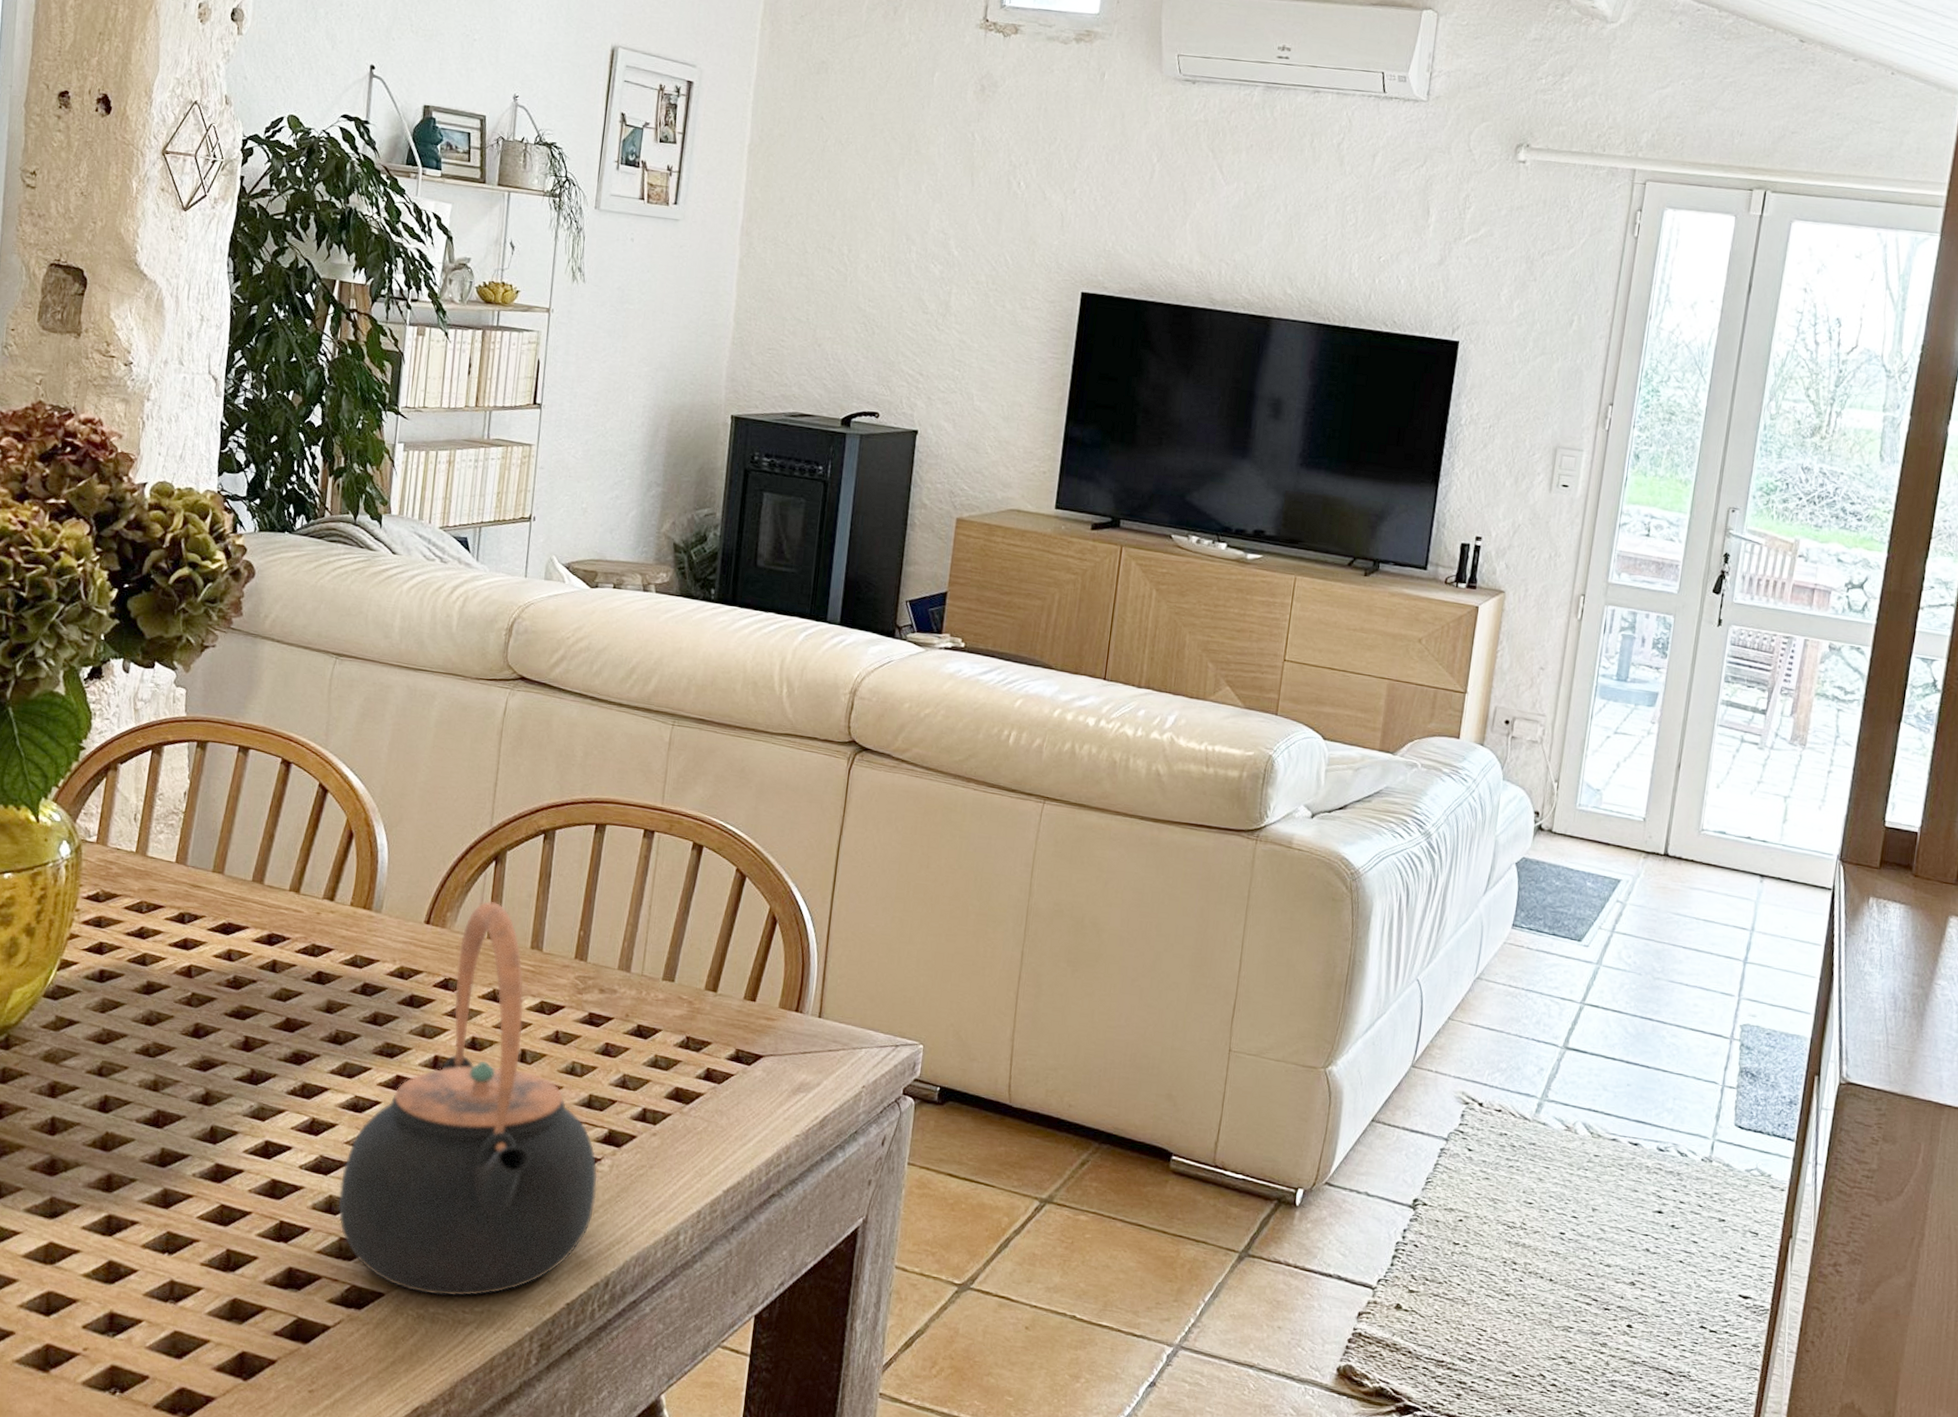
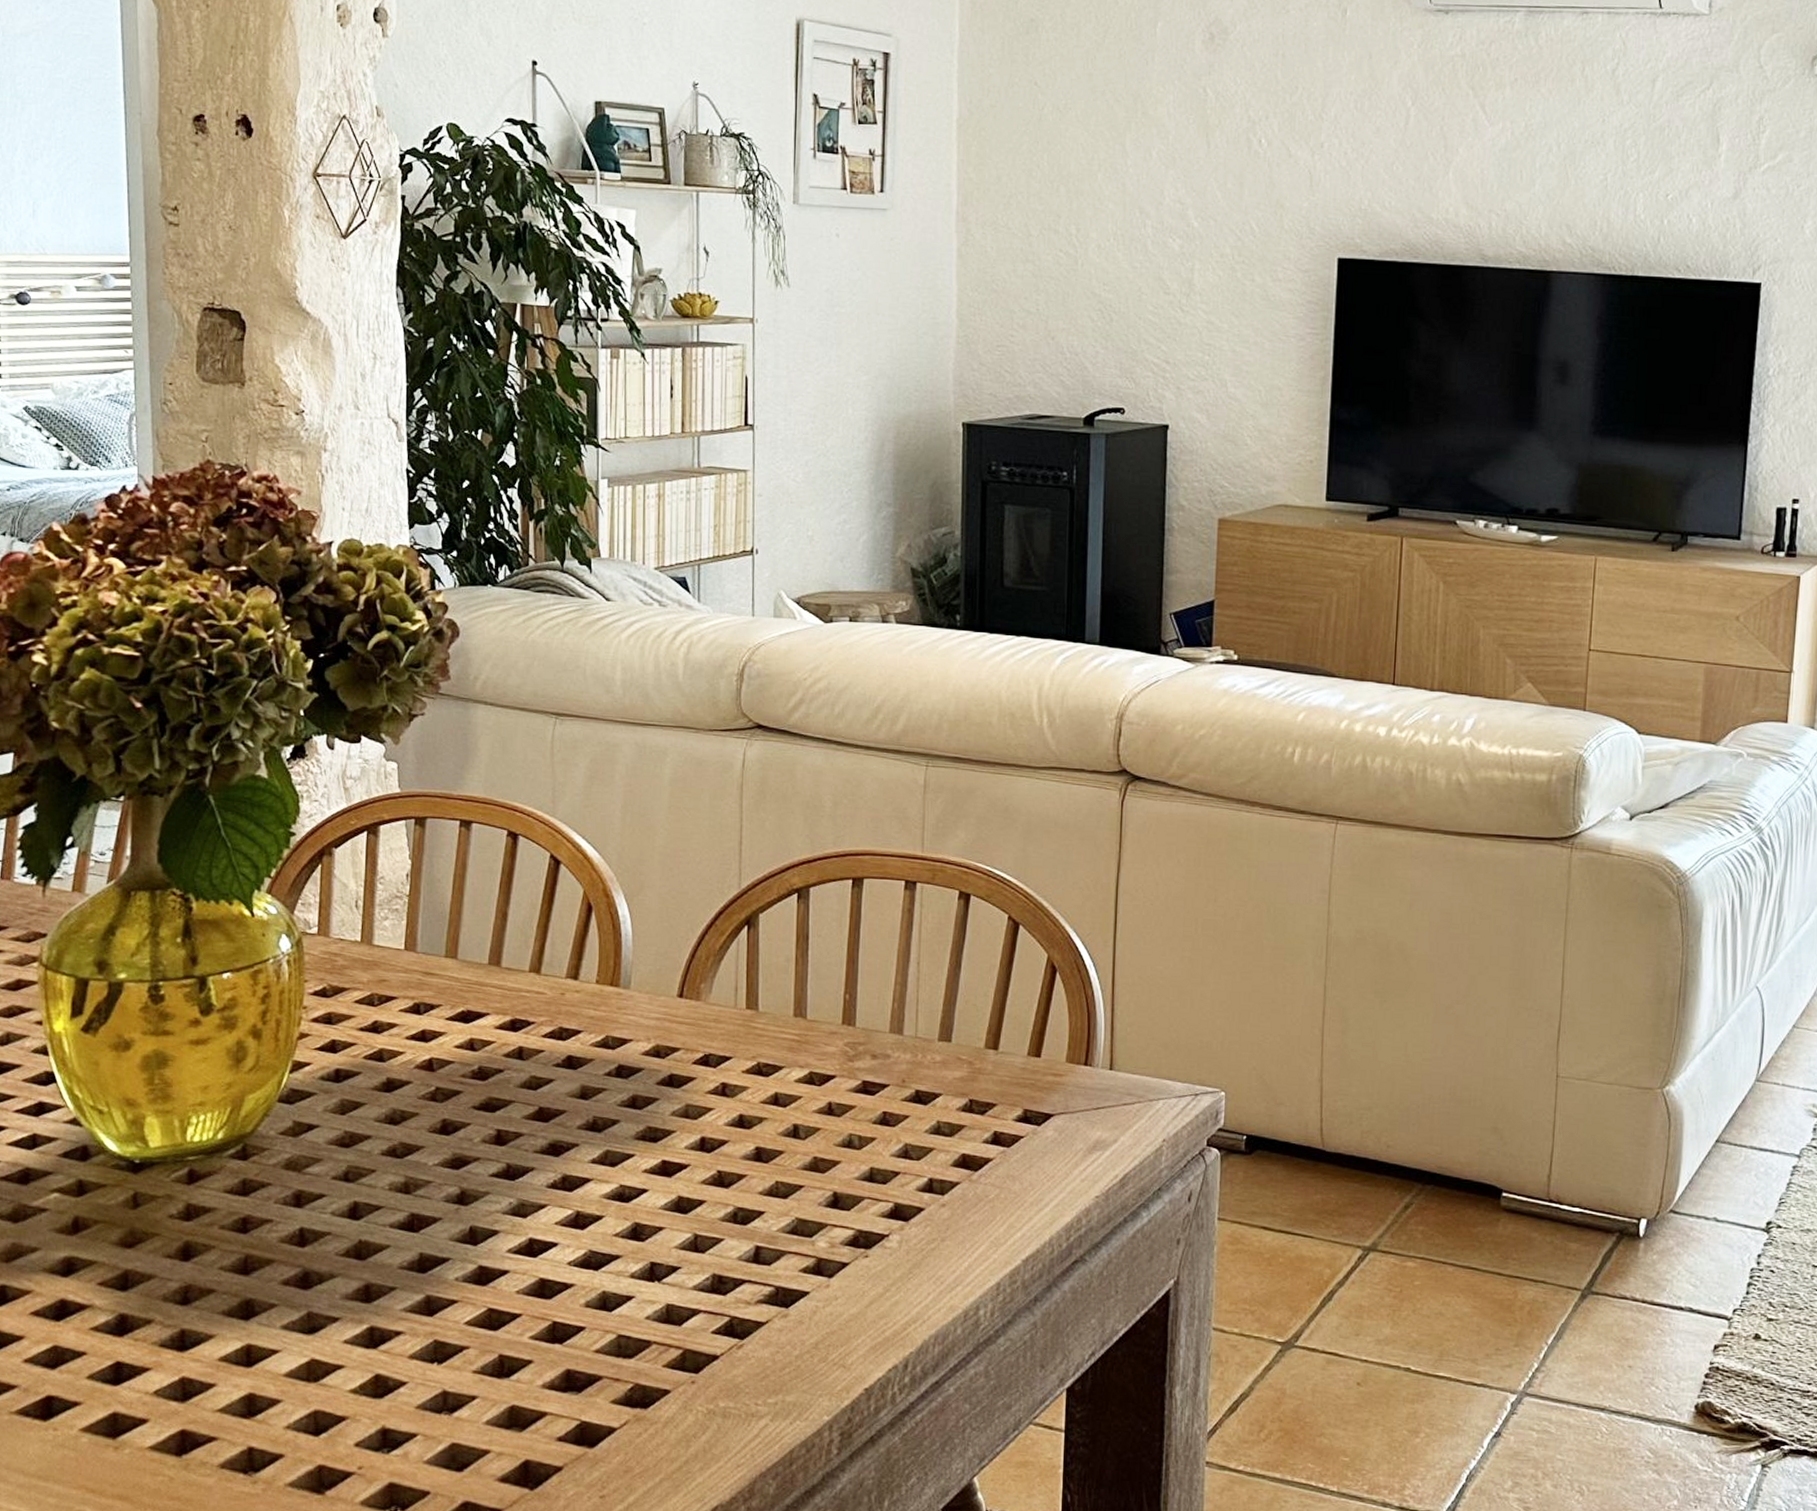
teapot: present [338,901,598,1297] -> none [613,969,887,1389]

